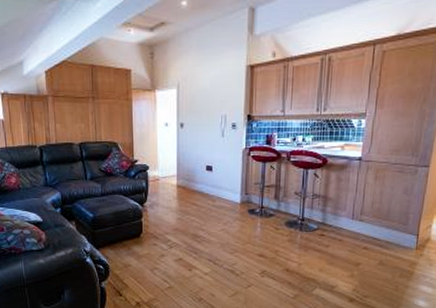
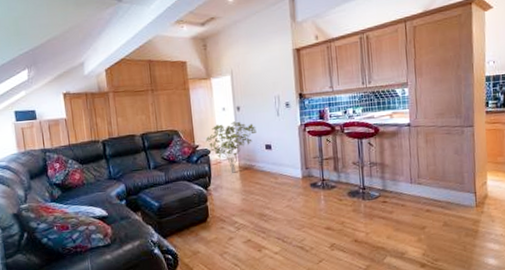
shrub: none [145,139,199,192] -> present [205,121,257,173]

